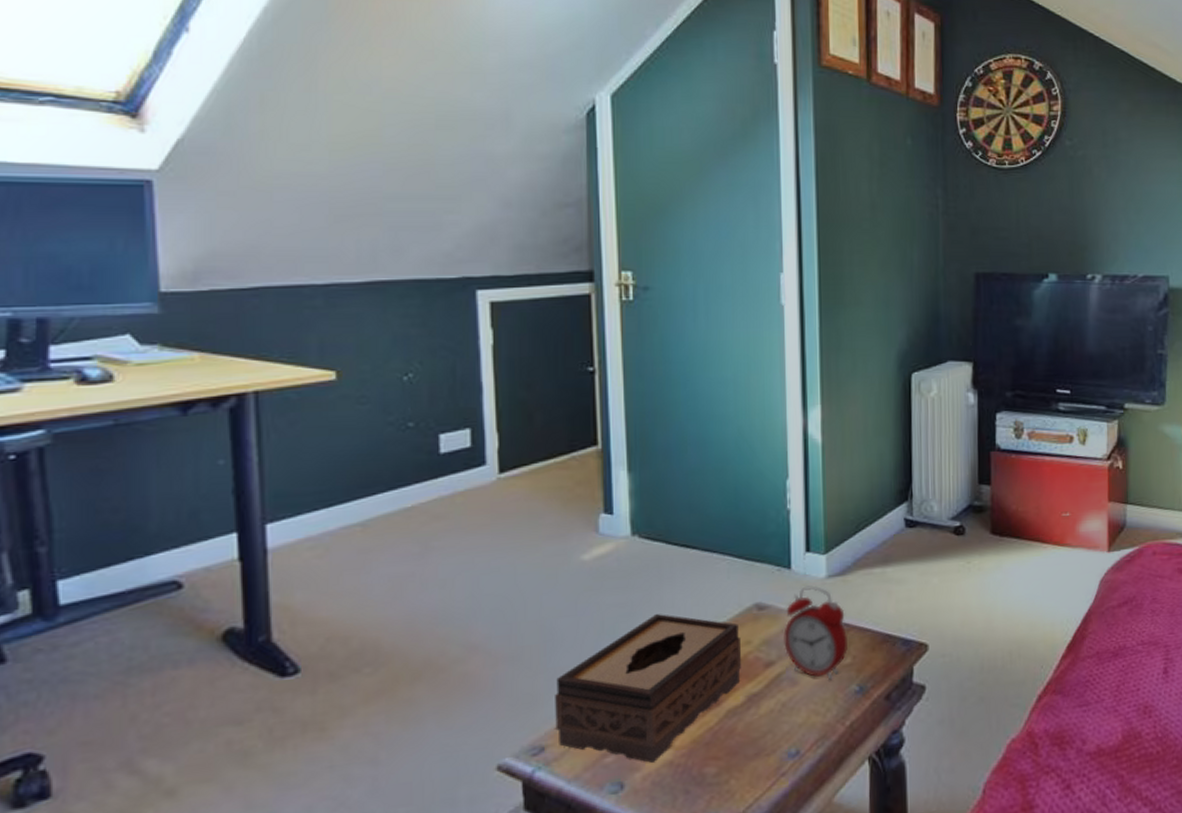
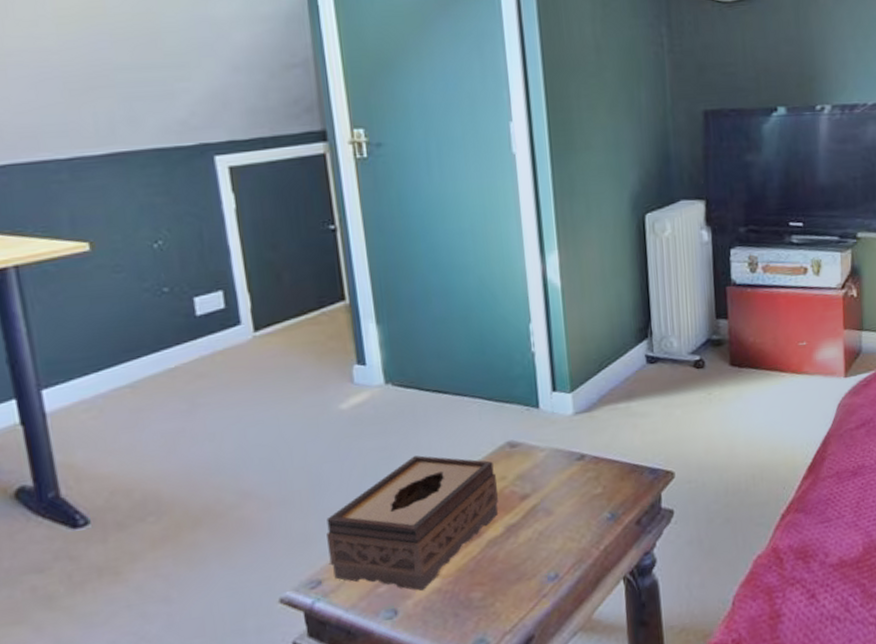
alarm clock: present [783,585,848,680] -> none [536,422,598,509]

